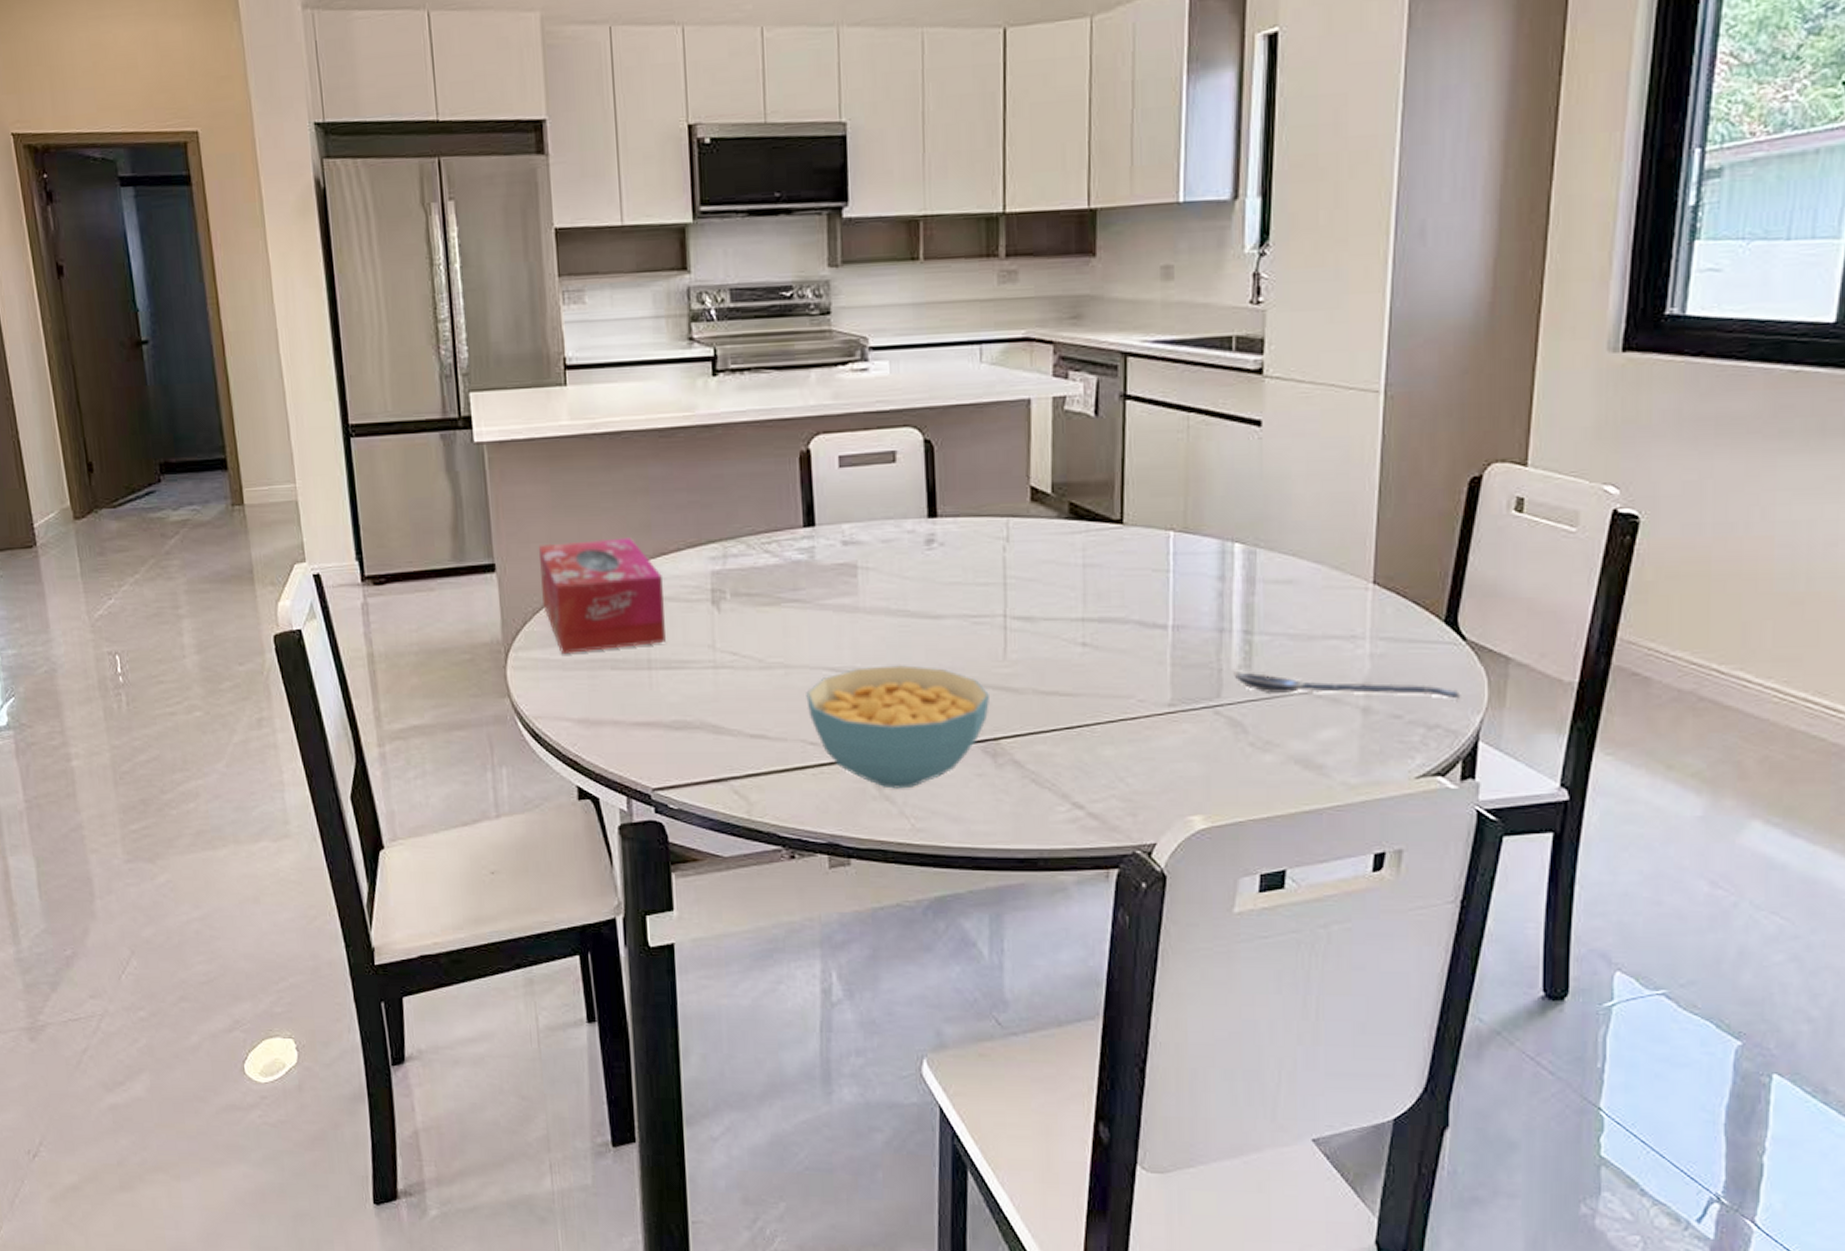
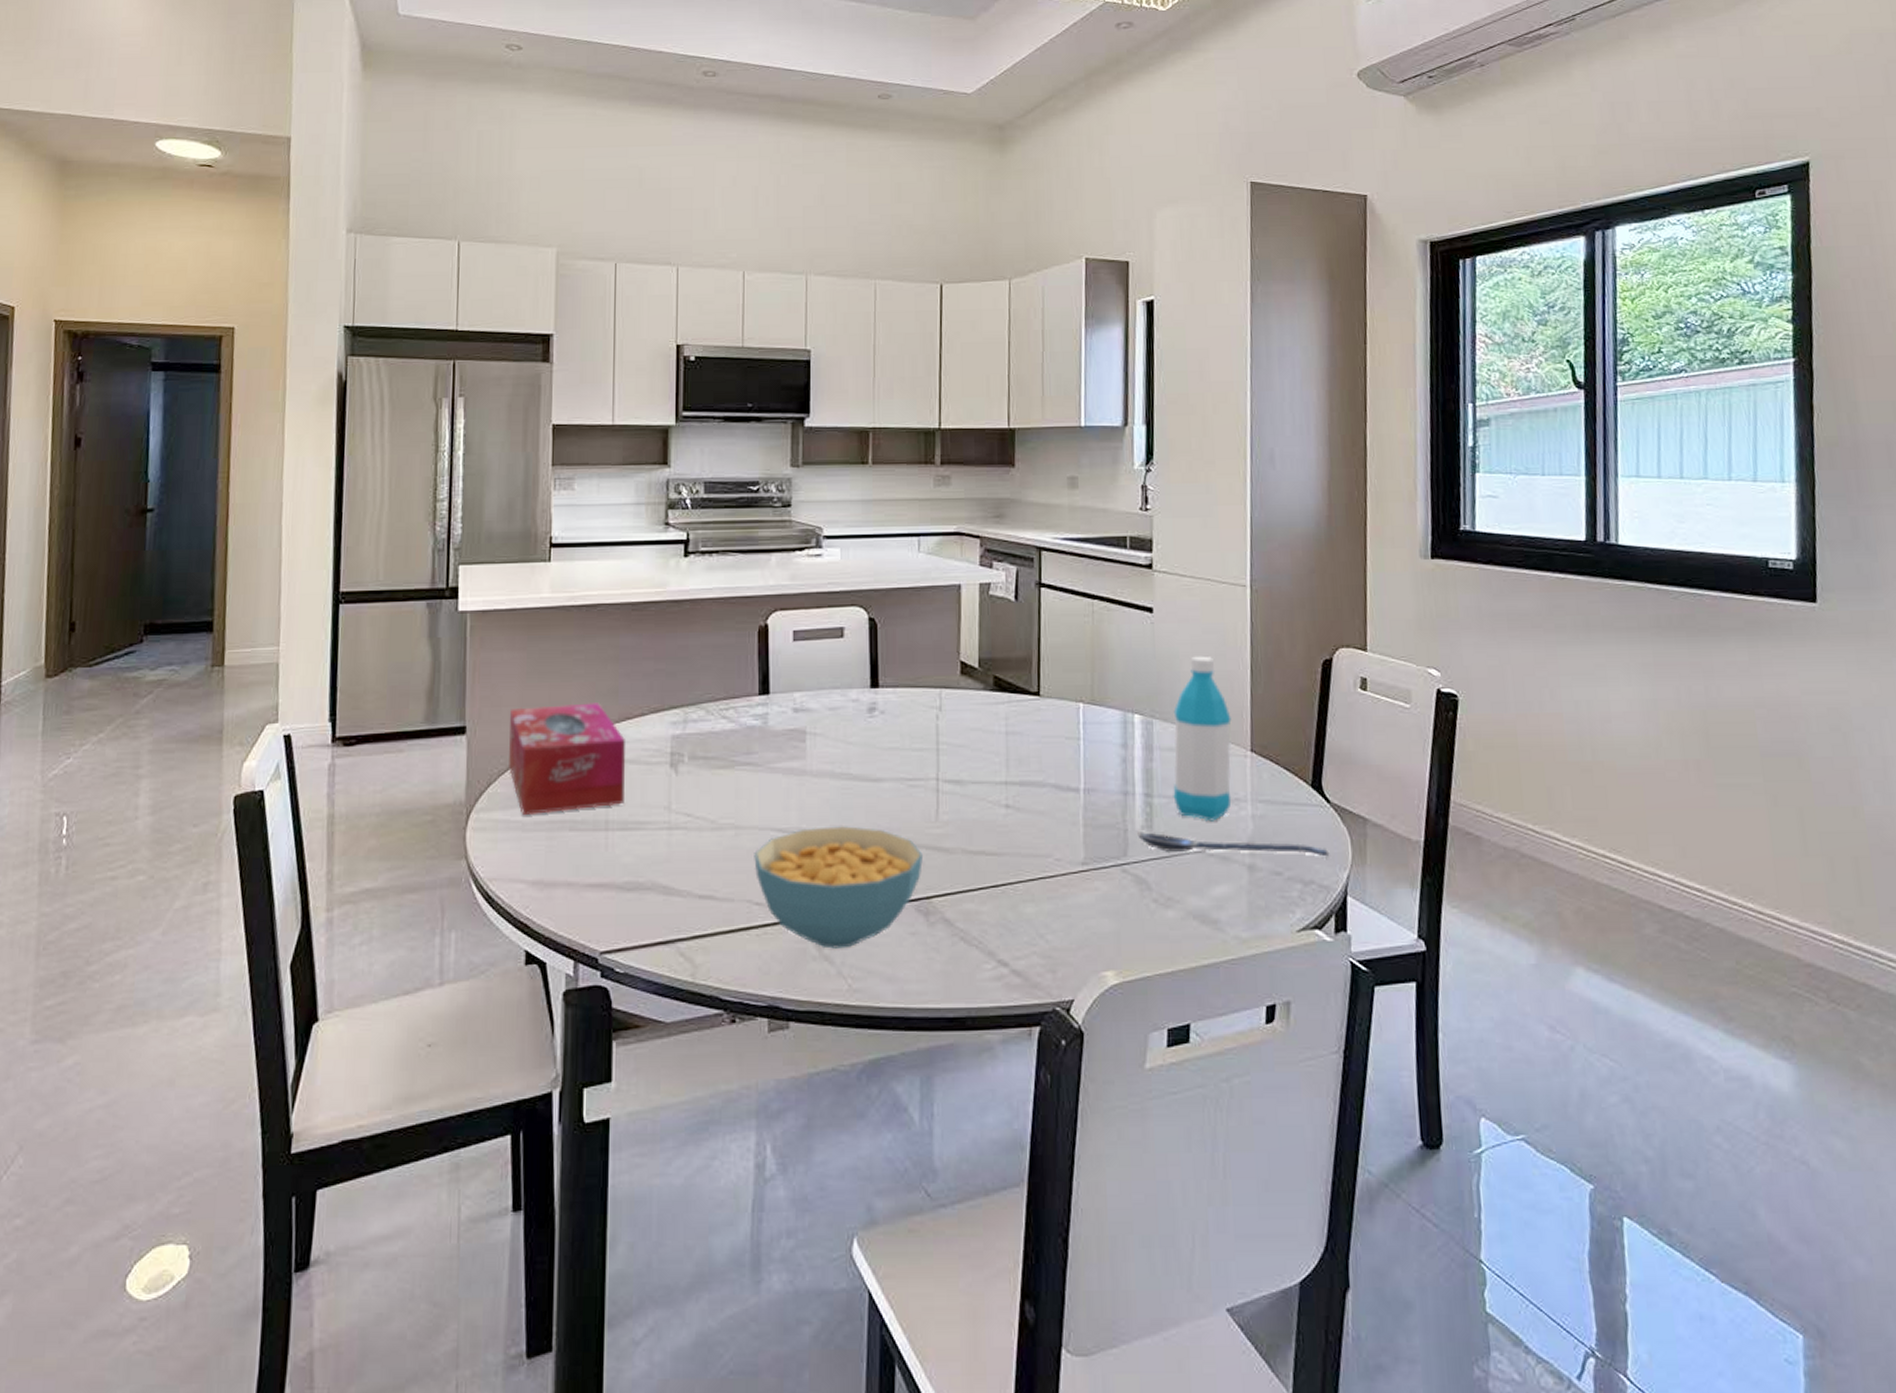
water bottle: none [1277,475,1352,661] -> present [1173,656,1232,822]

